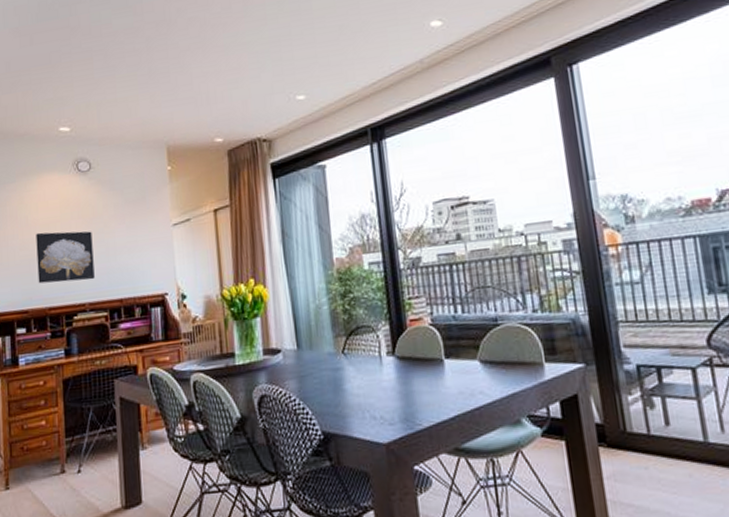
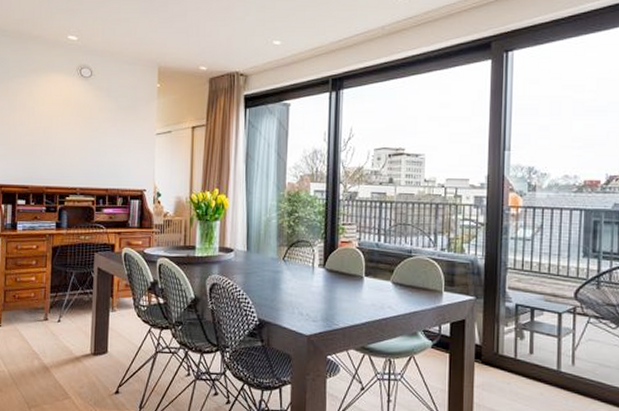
wall art: present [36,231,95,284] -> none [39,123,88,169]

